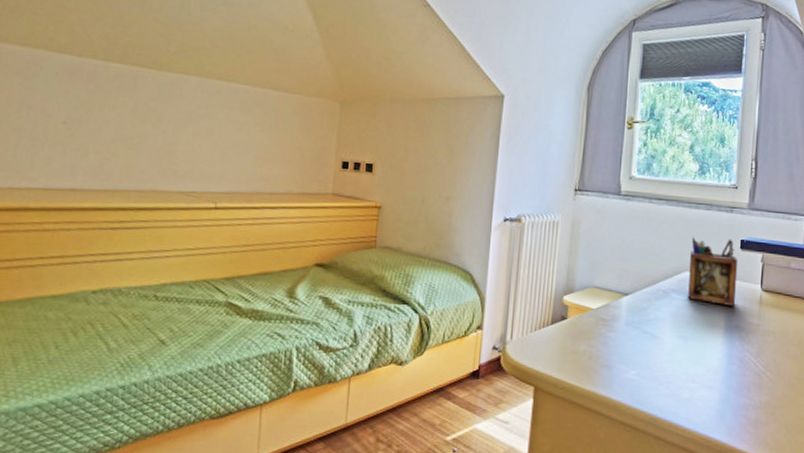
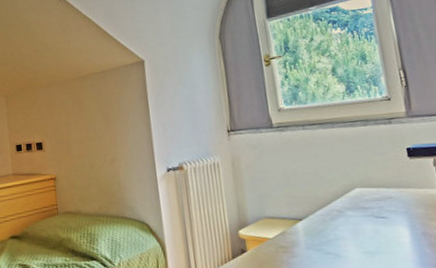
desk organizer: present [688,236,738,307] -> none [354,149,417,215]

